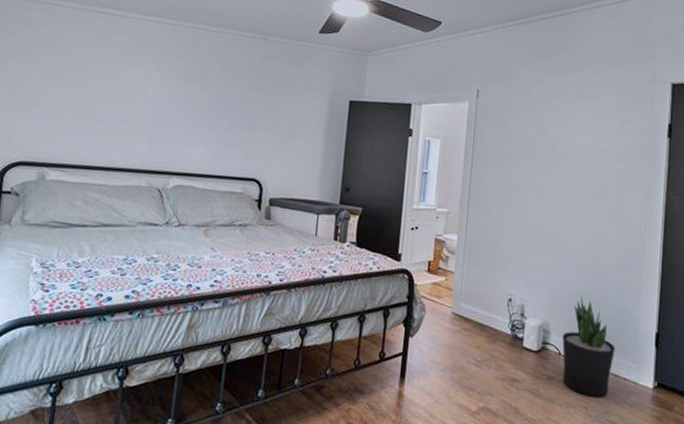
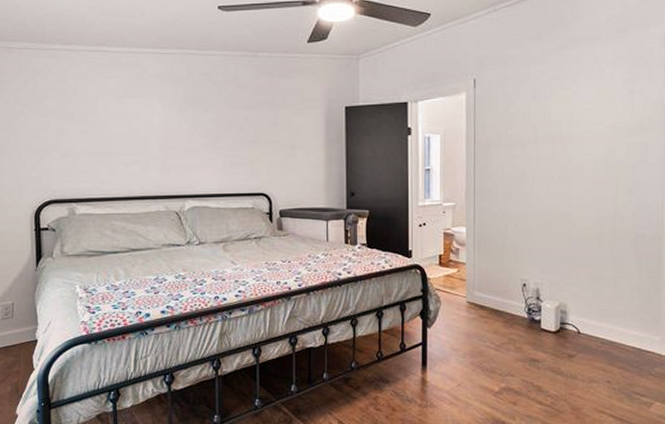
planter: present [562,296,615,397] -> none [581,275,637,371]

